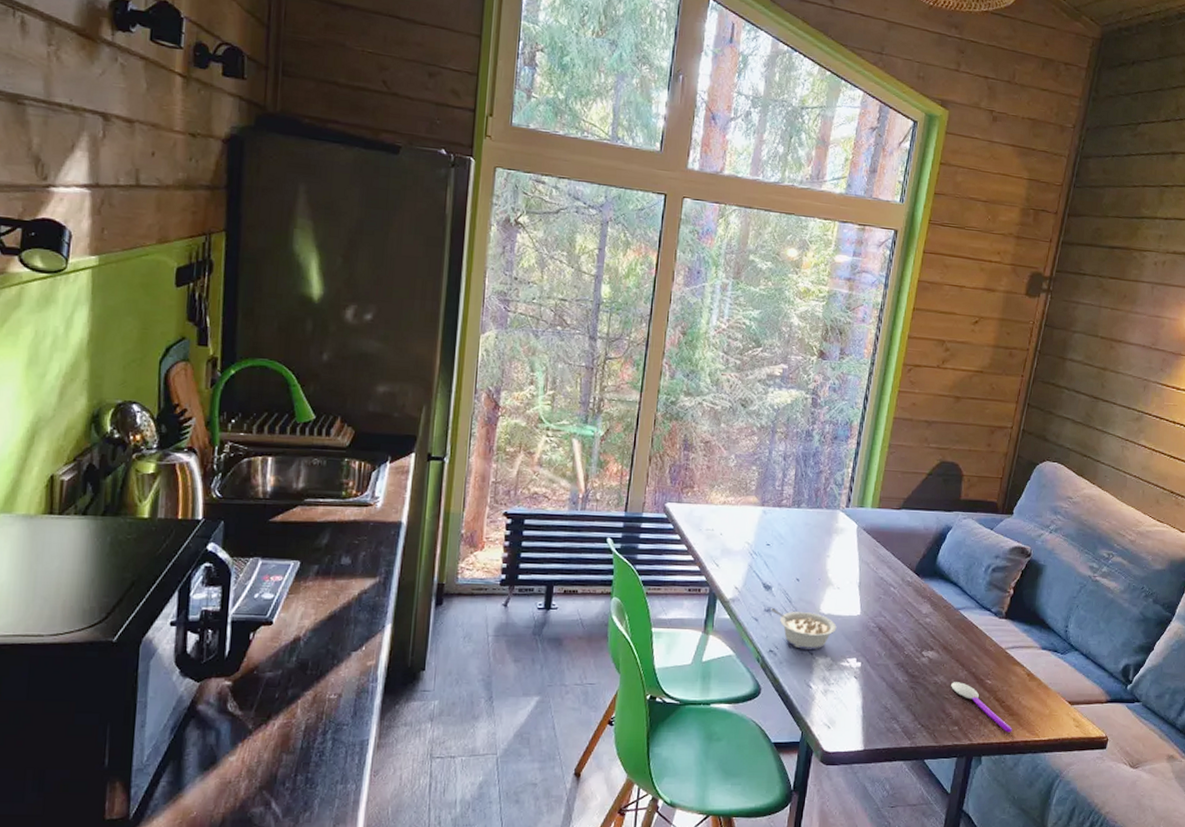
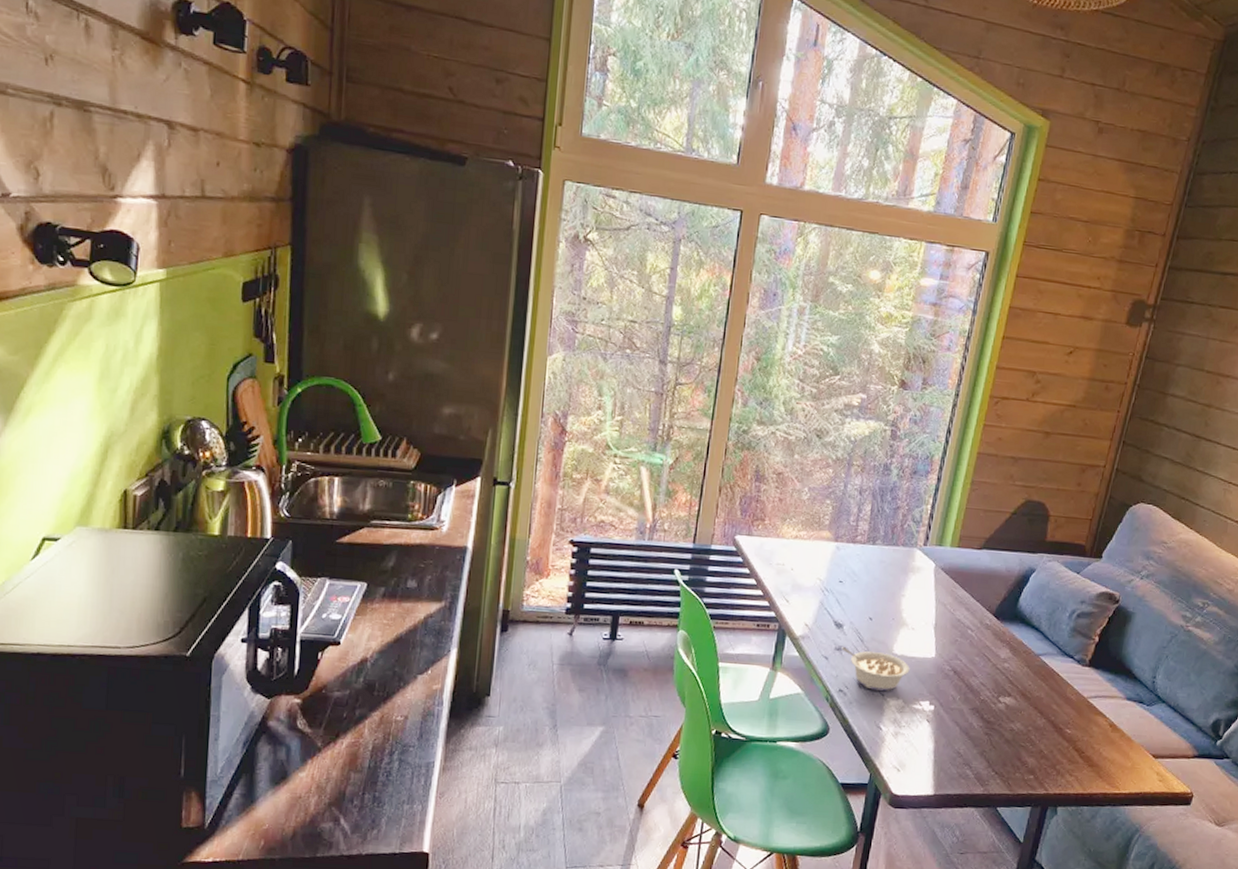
spoon: present [951,682,1013,733] -> none [1028,730,1092,784]

